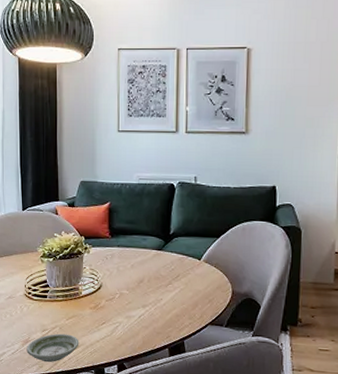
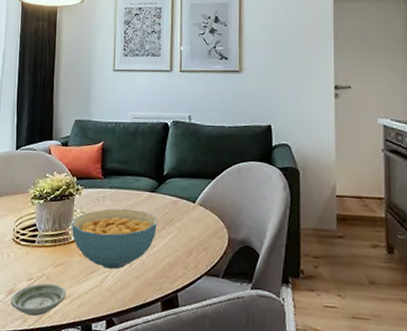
cereal bowl: none [82,265,164,321] -> present [72,208,157,270]

